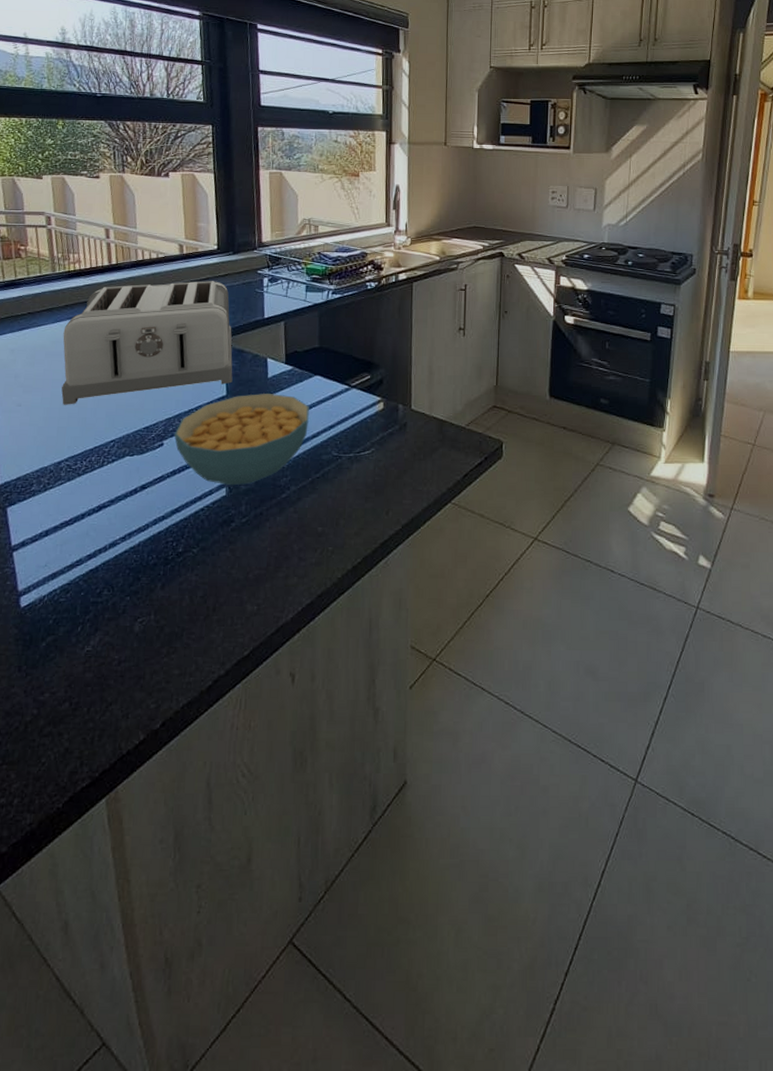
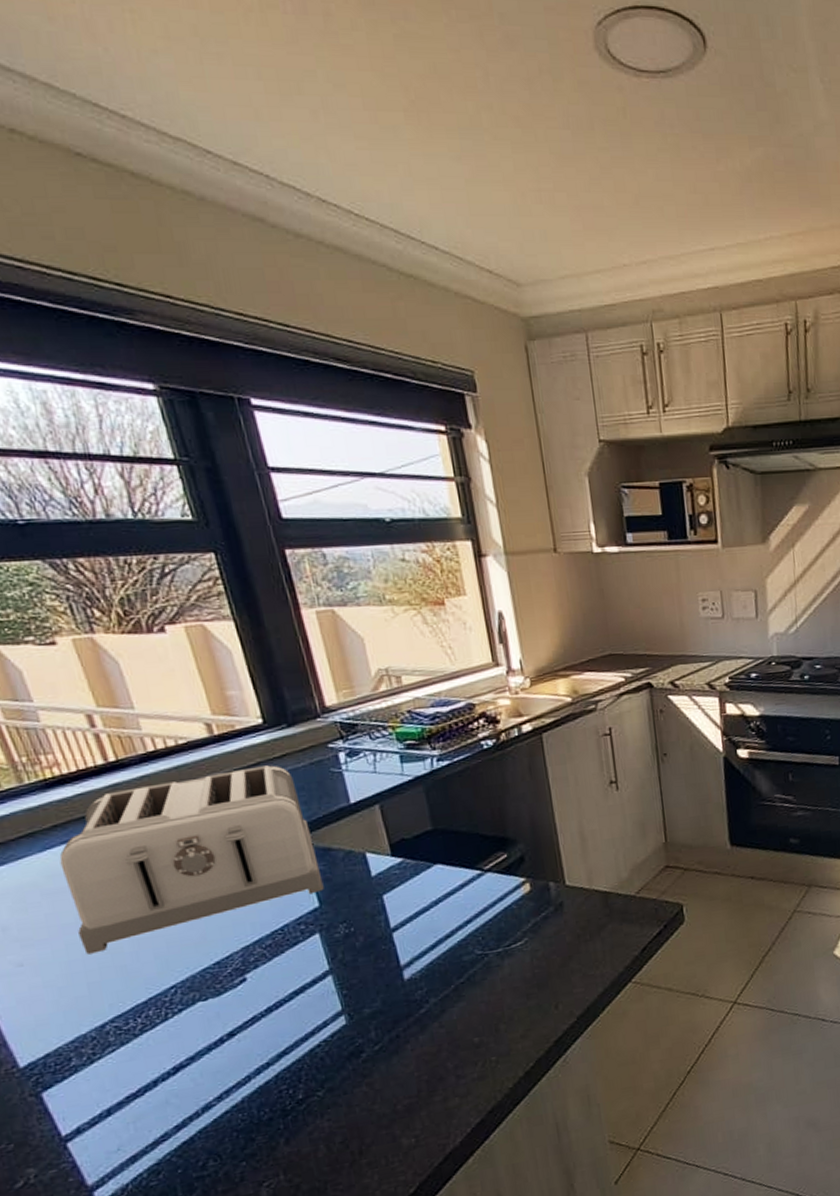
cereal bowl: present [174,393,309,486] -> none [258,893,438,1013]

